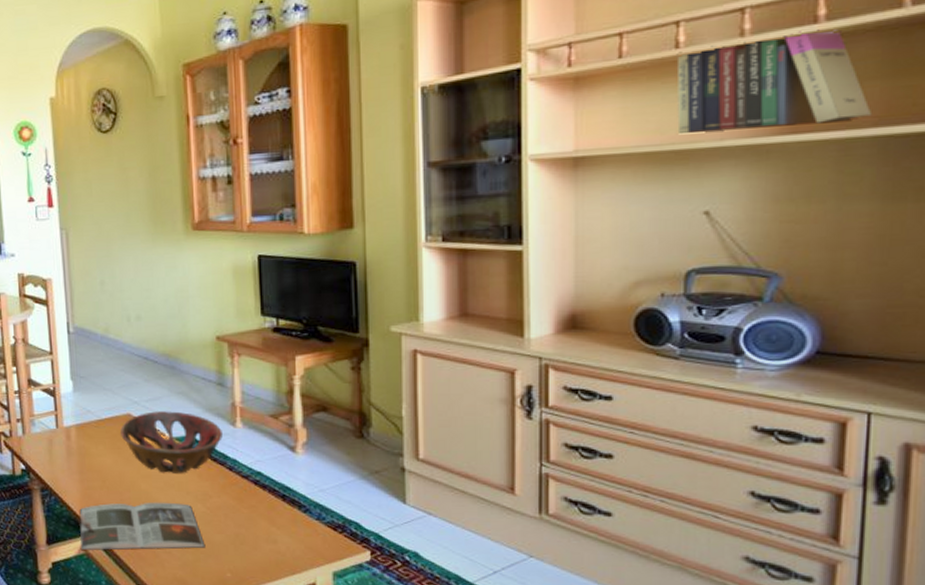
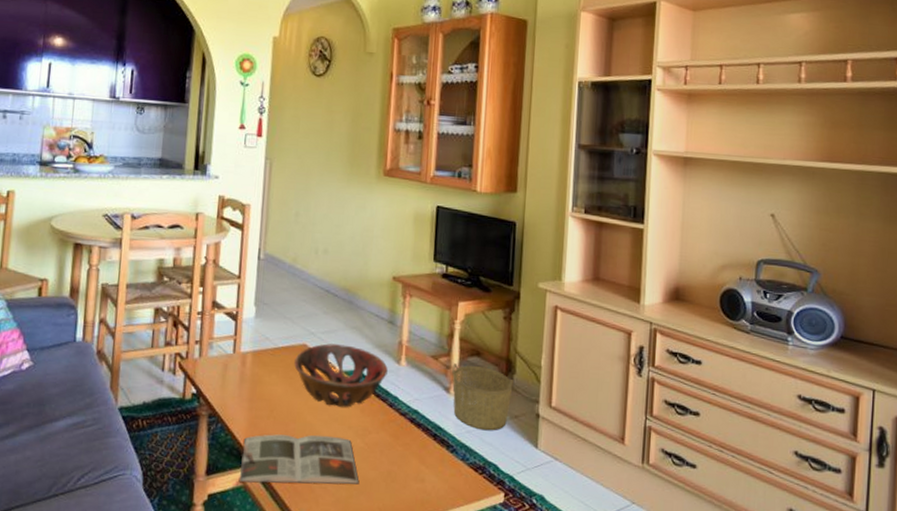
basket: none [296,421,370,489] -> present [452,364,514,431]
books: present [676,29,873,133] -> none [756,86,879,159]

